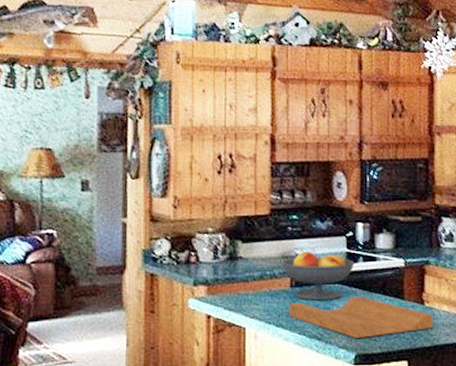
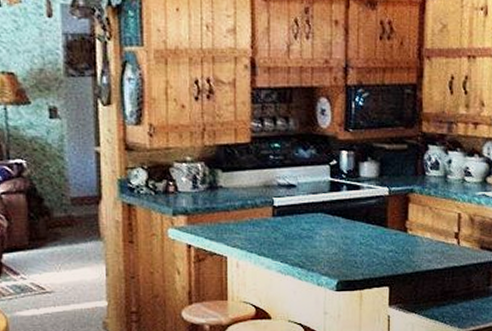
fruit bowl: present [281,251,355,301] -> none [263,180,338,229]
cutting board: present [289,296,433,338] -> none [271,225,416,265]

